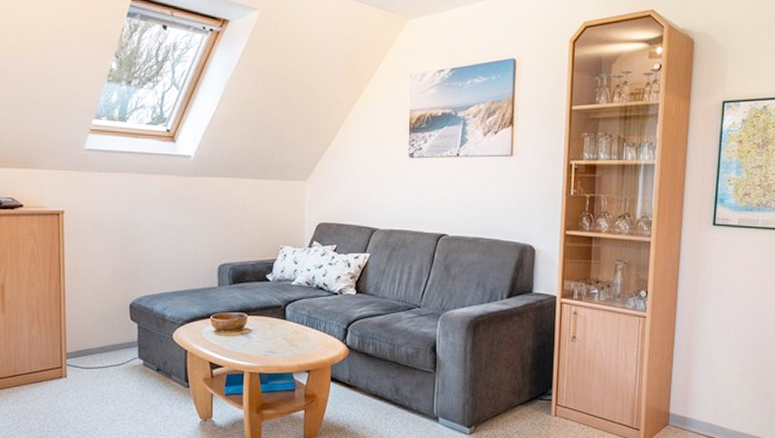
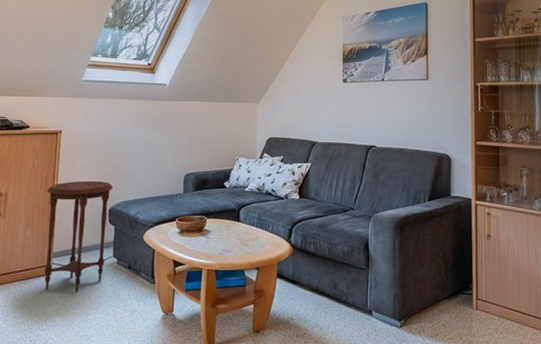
side table: none [51,271,133,397] -> present [44,180,113,293]

